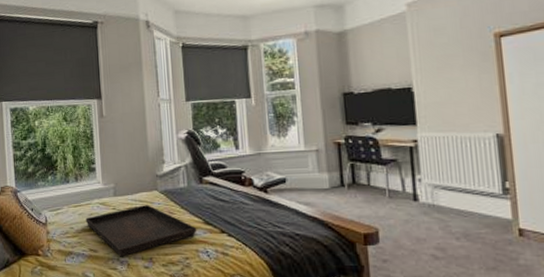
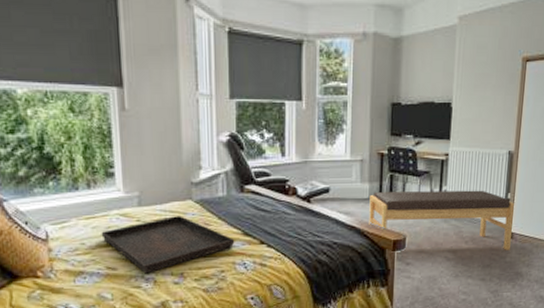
bench: none [330,178,522,250] -> present [369,190,514,250]

